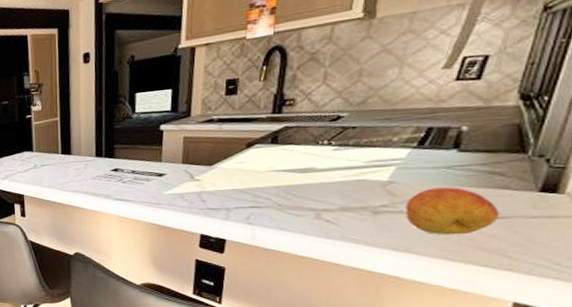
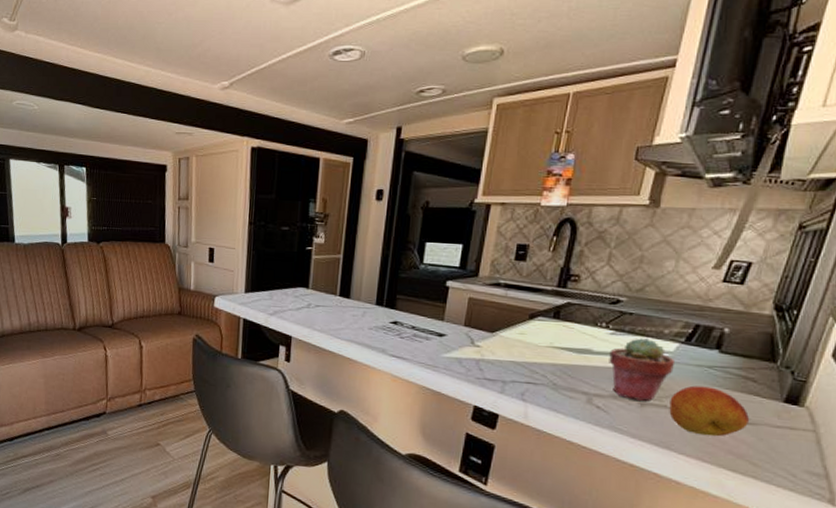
potted succulent: none [334,149,407,210] -> present [609,338,674,401]

